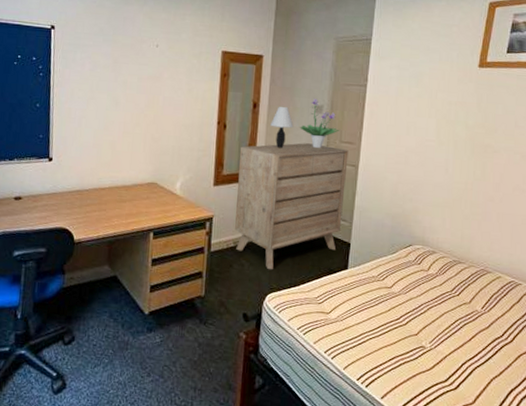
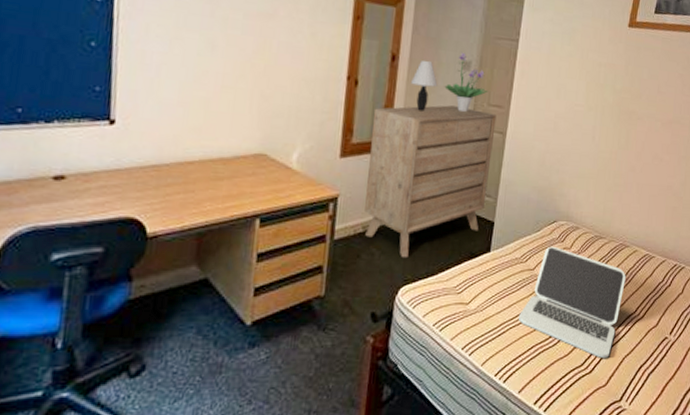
laptop: none [378,267,490,377] -> present [519,246,626,358]

